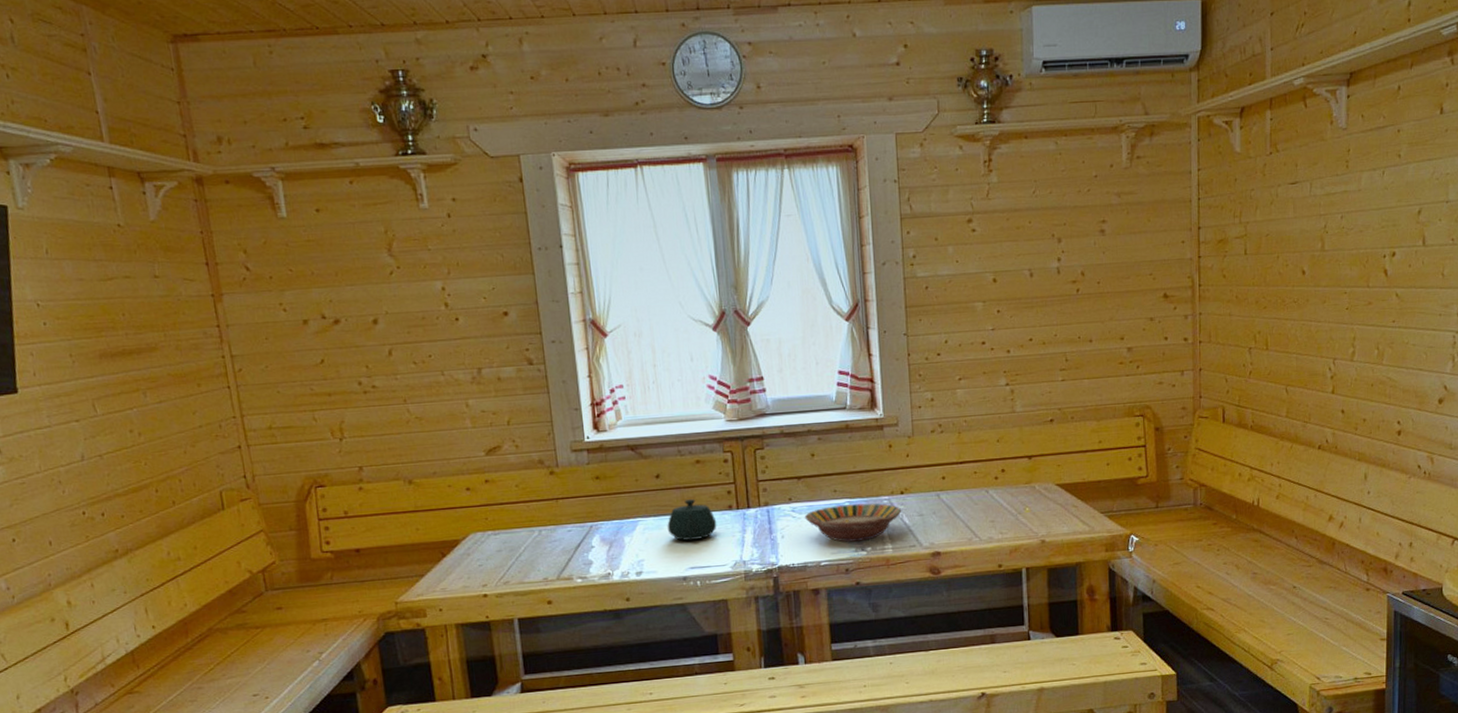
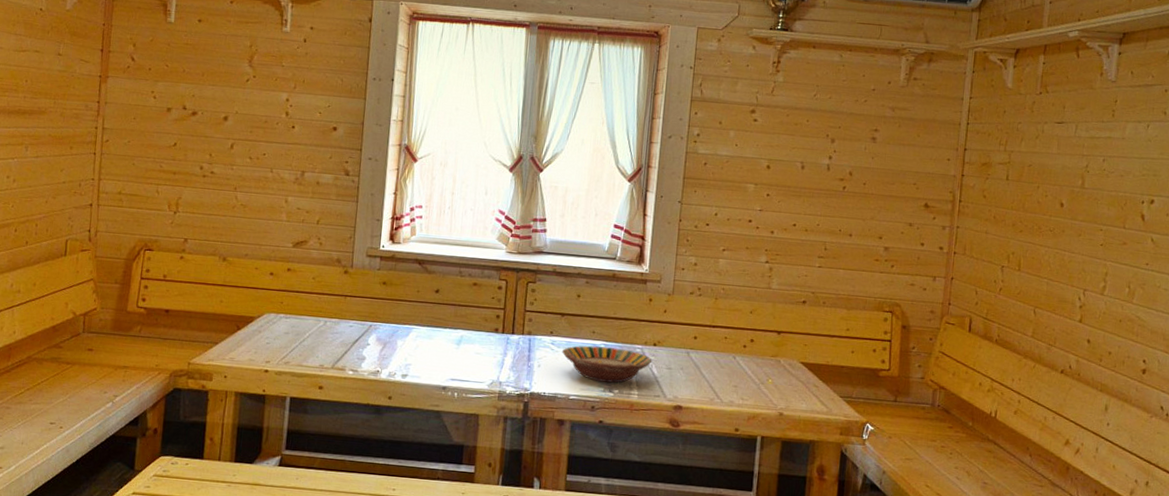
teapot: present [667,499,717,541] -> none [437,316,482,355]

